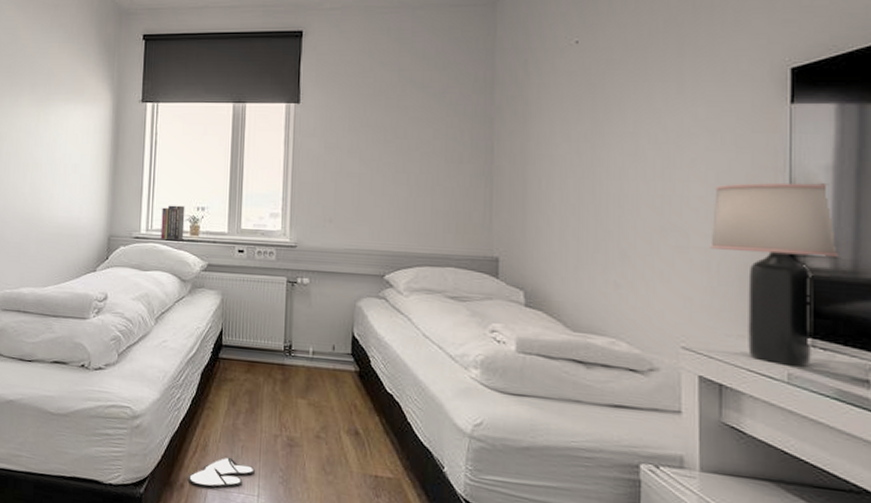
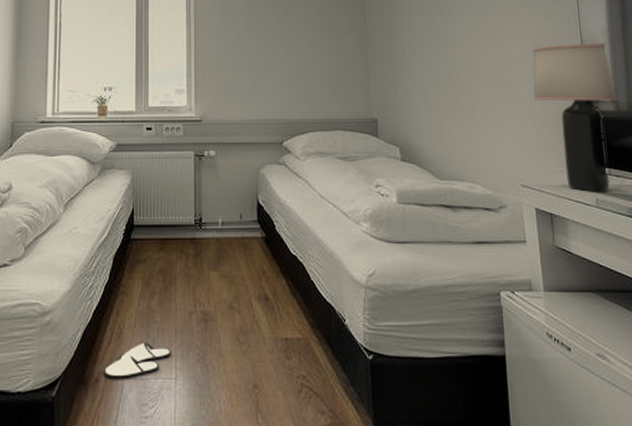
books: present [160,205,185,241] -> none [67,87,92,123]

